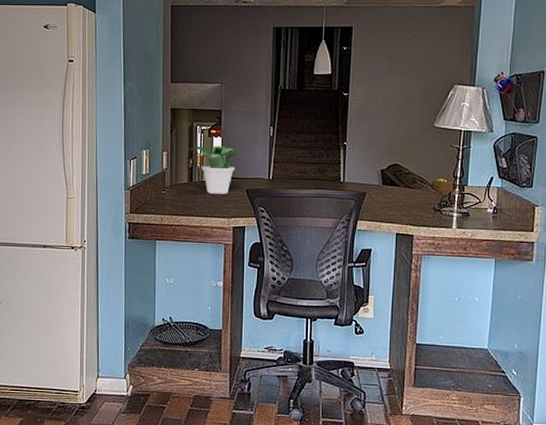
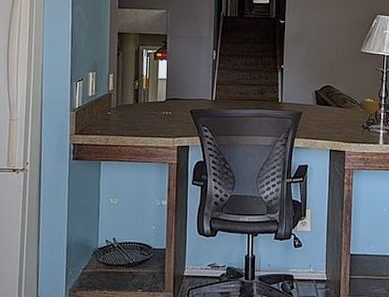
potted plant: present [190,146,246,194] -> none [136,68,190,115]

